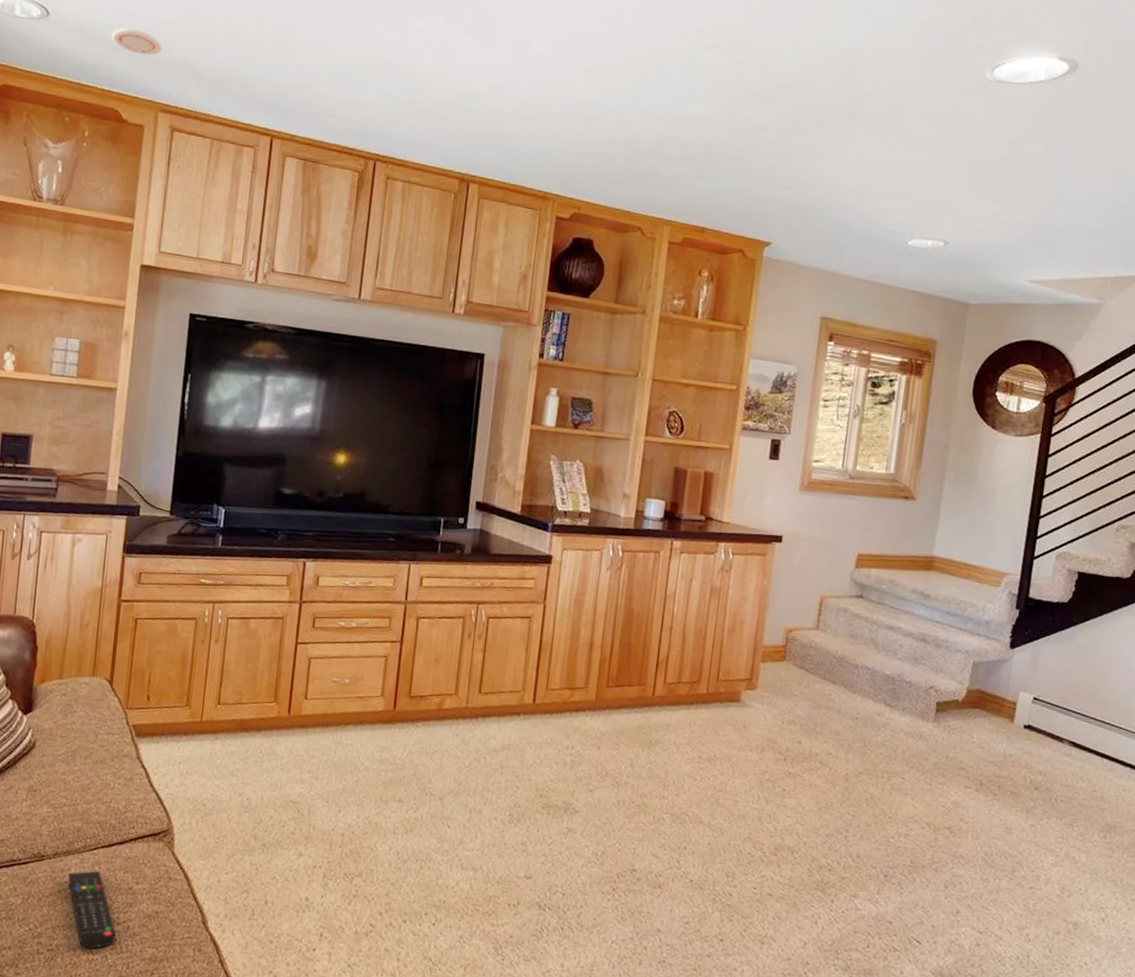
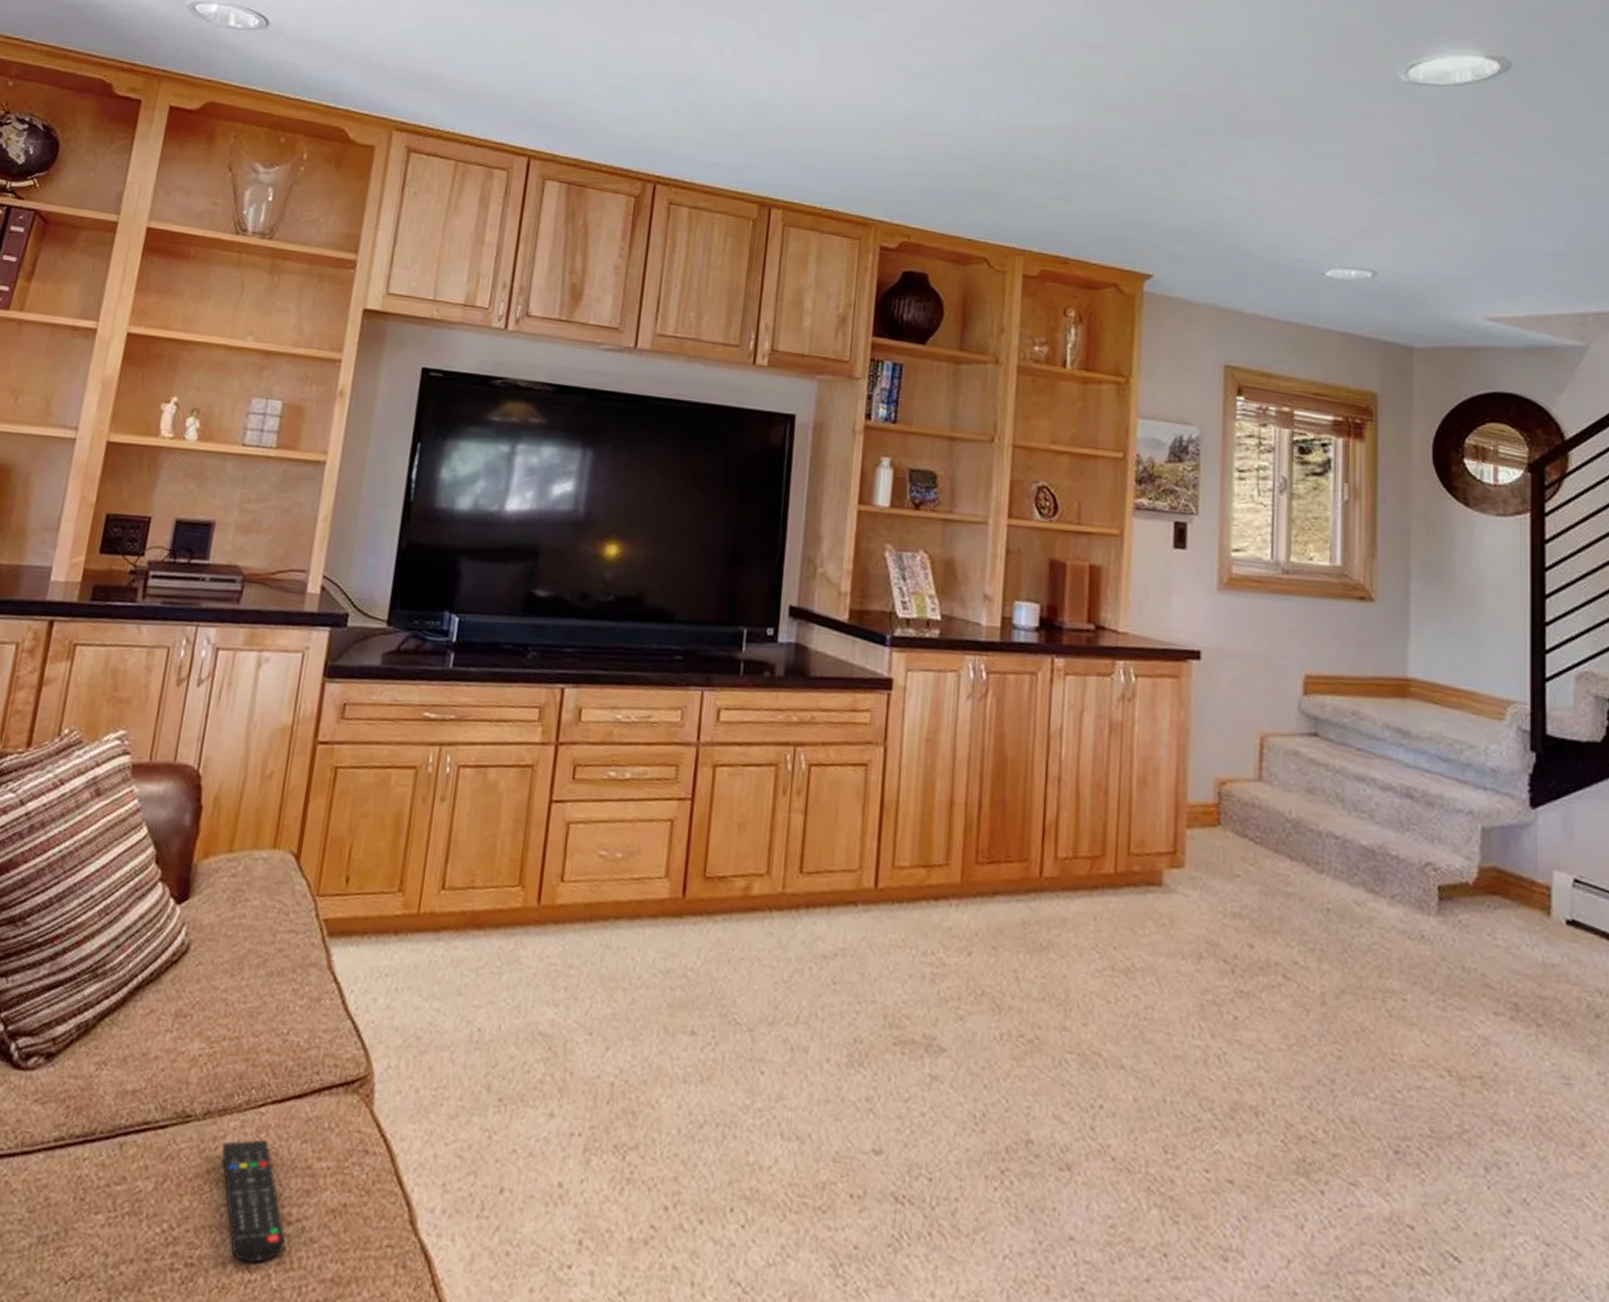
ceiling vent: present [111,27,163,55] -> none [340,37,401,68]

